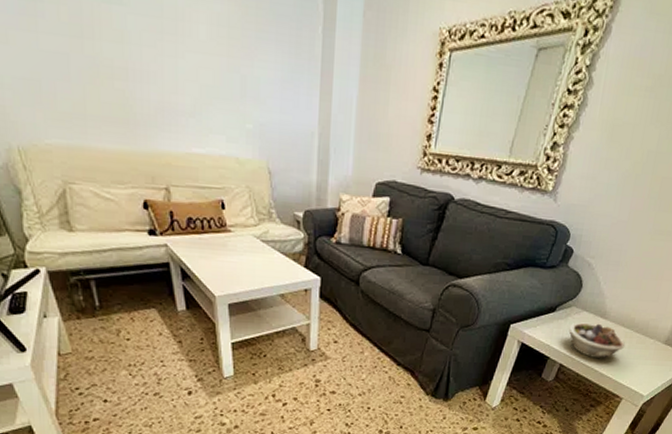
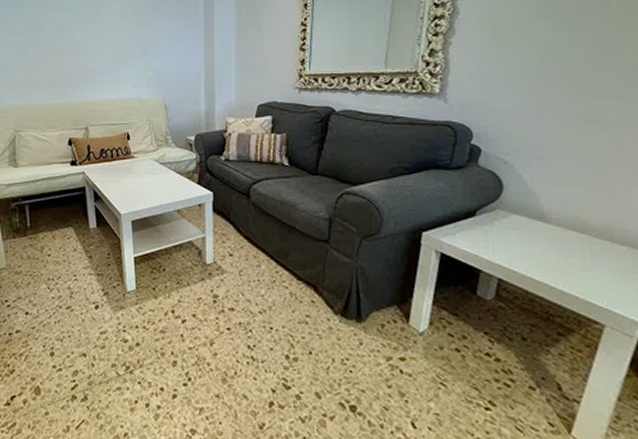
succulent planter: present [569,322,626,359] -> none [499,227,586,273]

